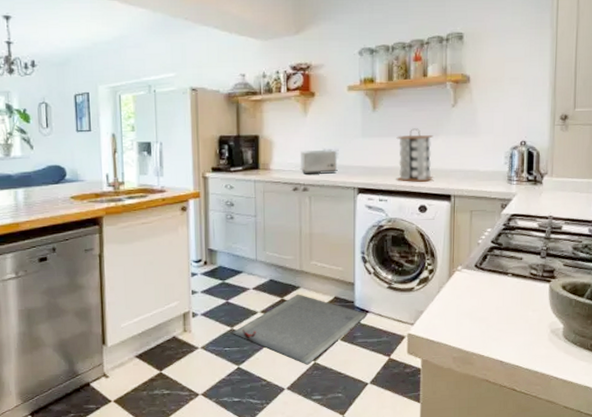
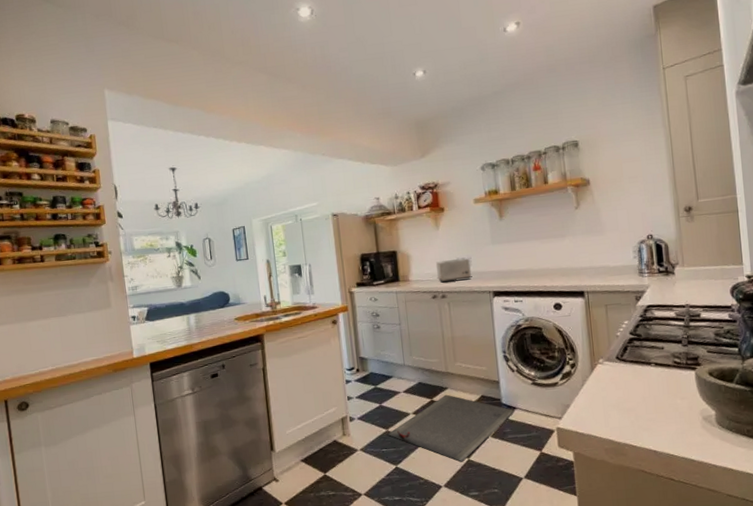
spice rack: present [396,128,434,182] -> none [525,231,565,283]

